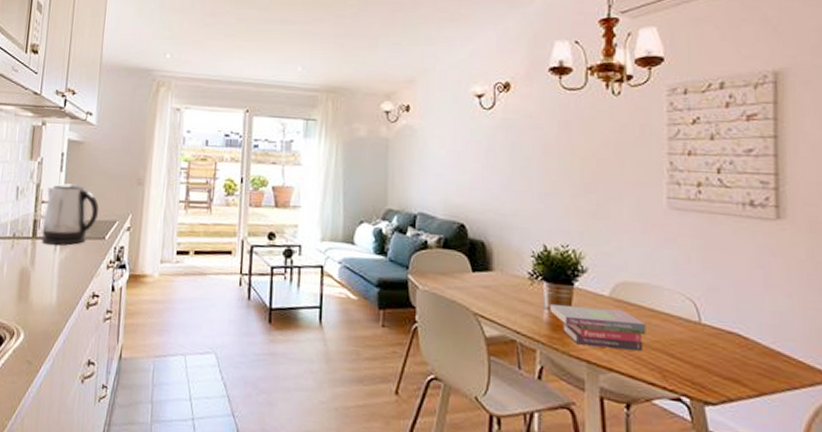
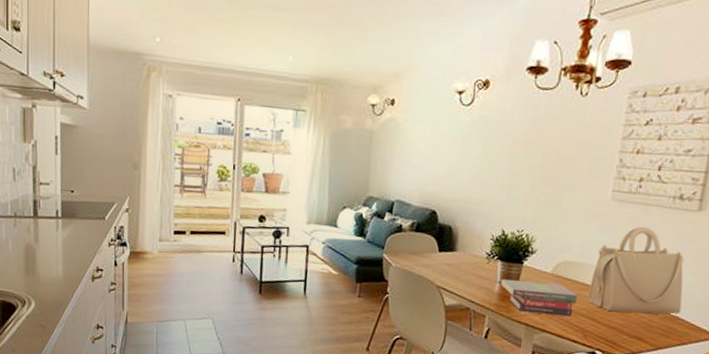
kettle: present [41,183,100,245] -> none [43,166,97,225]
handbag: none [660,238,782,349] -> present [588,226,685,315]

